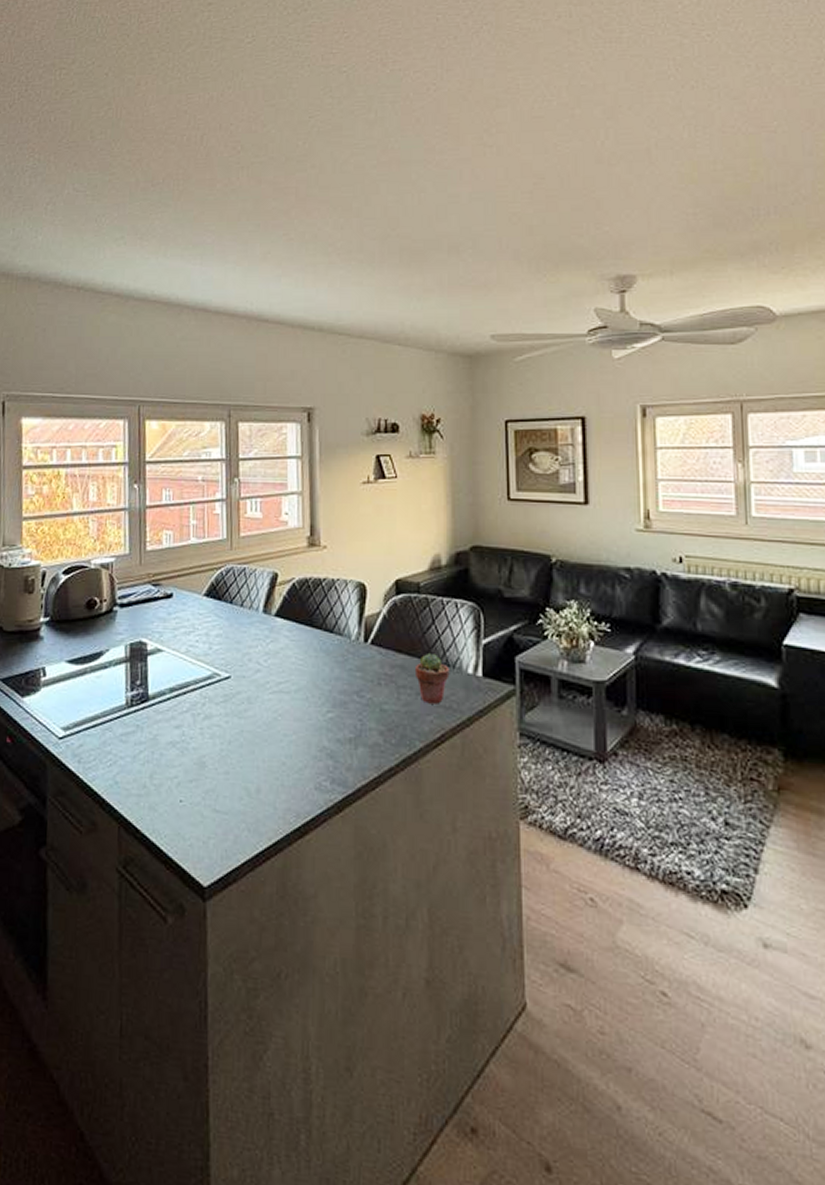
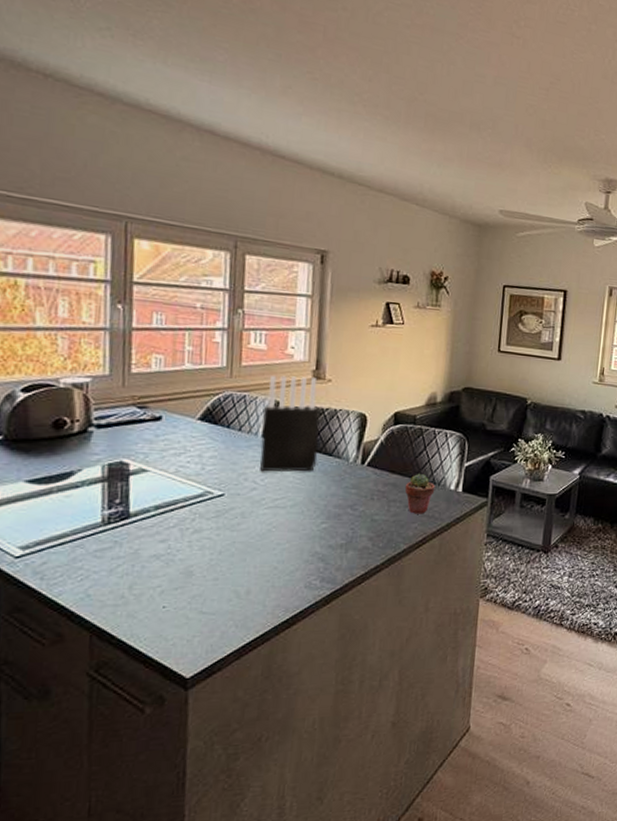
knife block: none [261,544,319,652] -> present [260,375,320,472]

